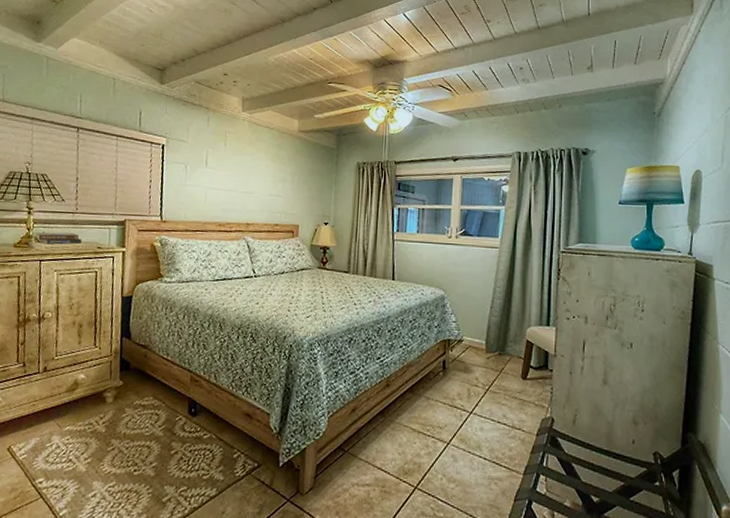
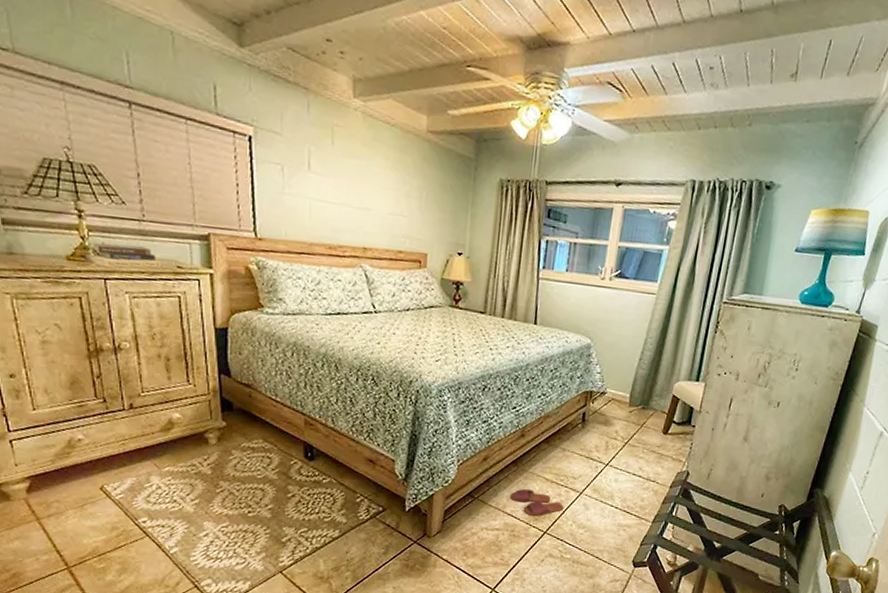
slippers: none [379,440,432,470] -> present [510,488,564,516]

